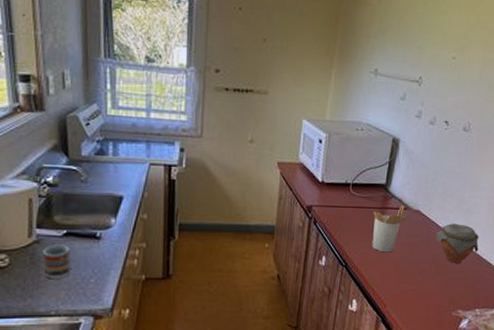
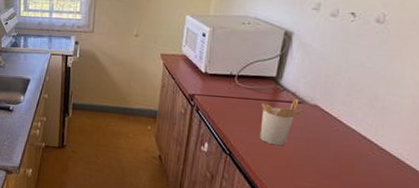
jar: present [435,223,479,263] -> none [338,121,400,166]

